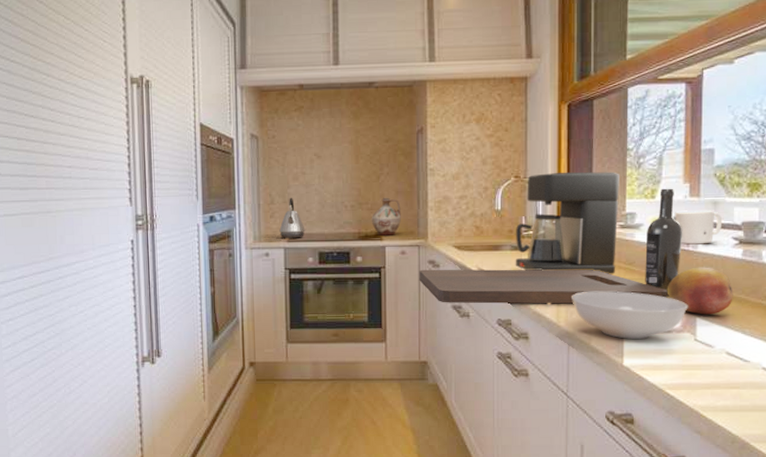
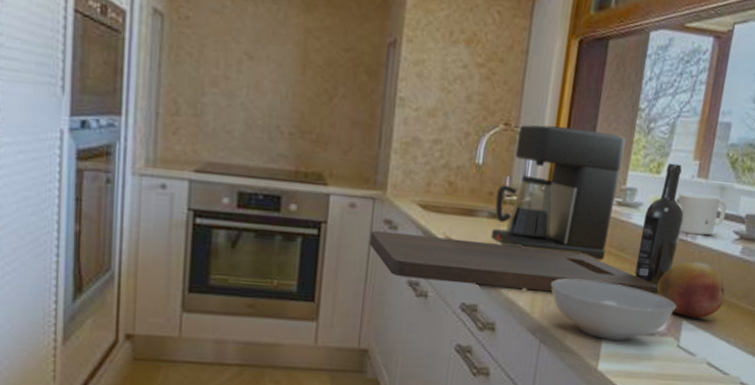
kettle: present [279,197,305,239] -> none [184,109,222,169]
ceramic jug: present [372,197,401,236] -> none [315,127,356,181]

